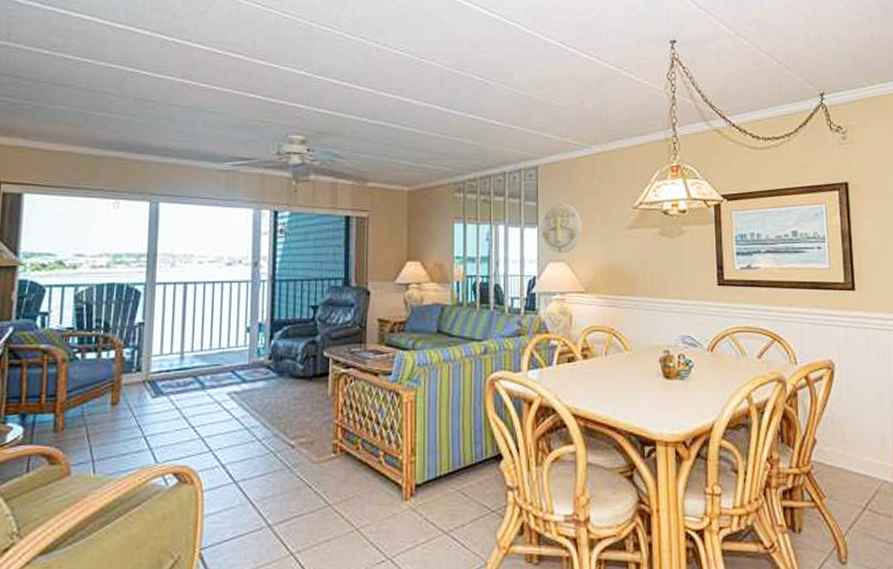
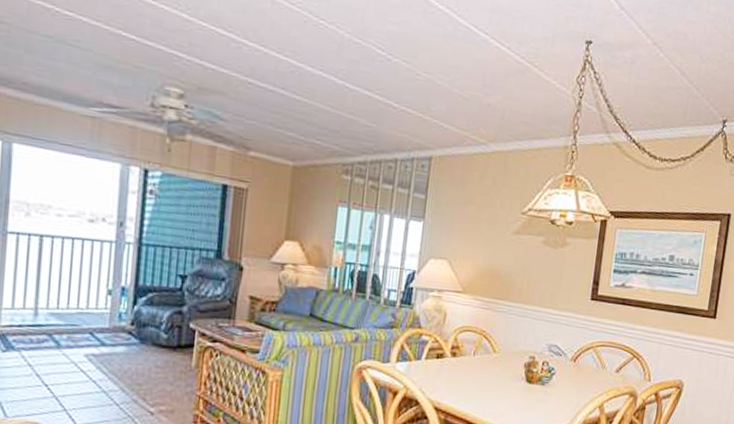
wall decoration: present [541,202,583,253] -> none [426,198,470,251]

